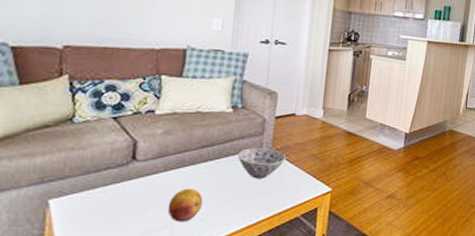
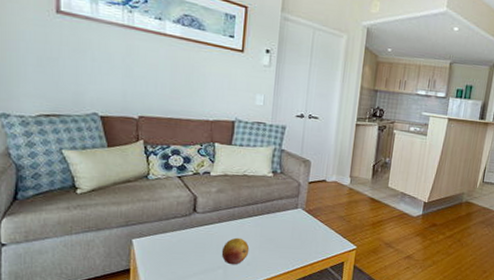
bowl: present [238,147,286,179] -> none [277,207,317,234]

